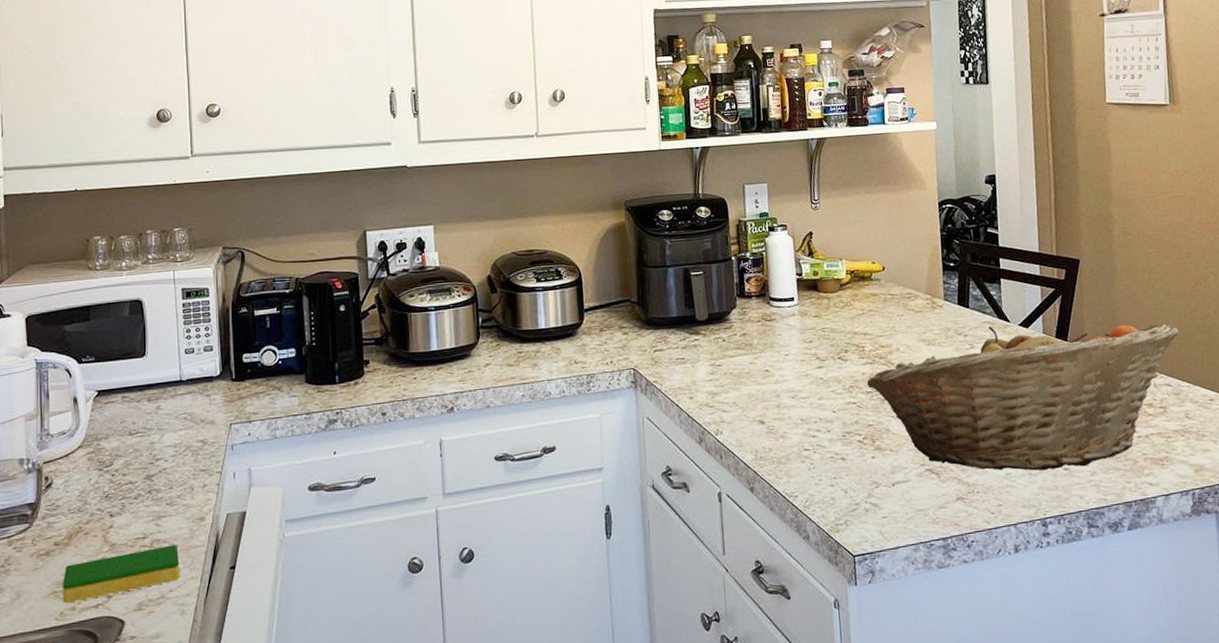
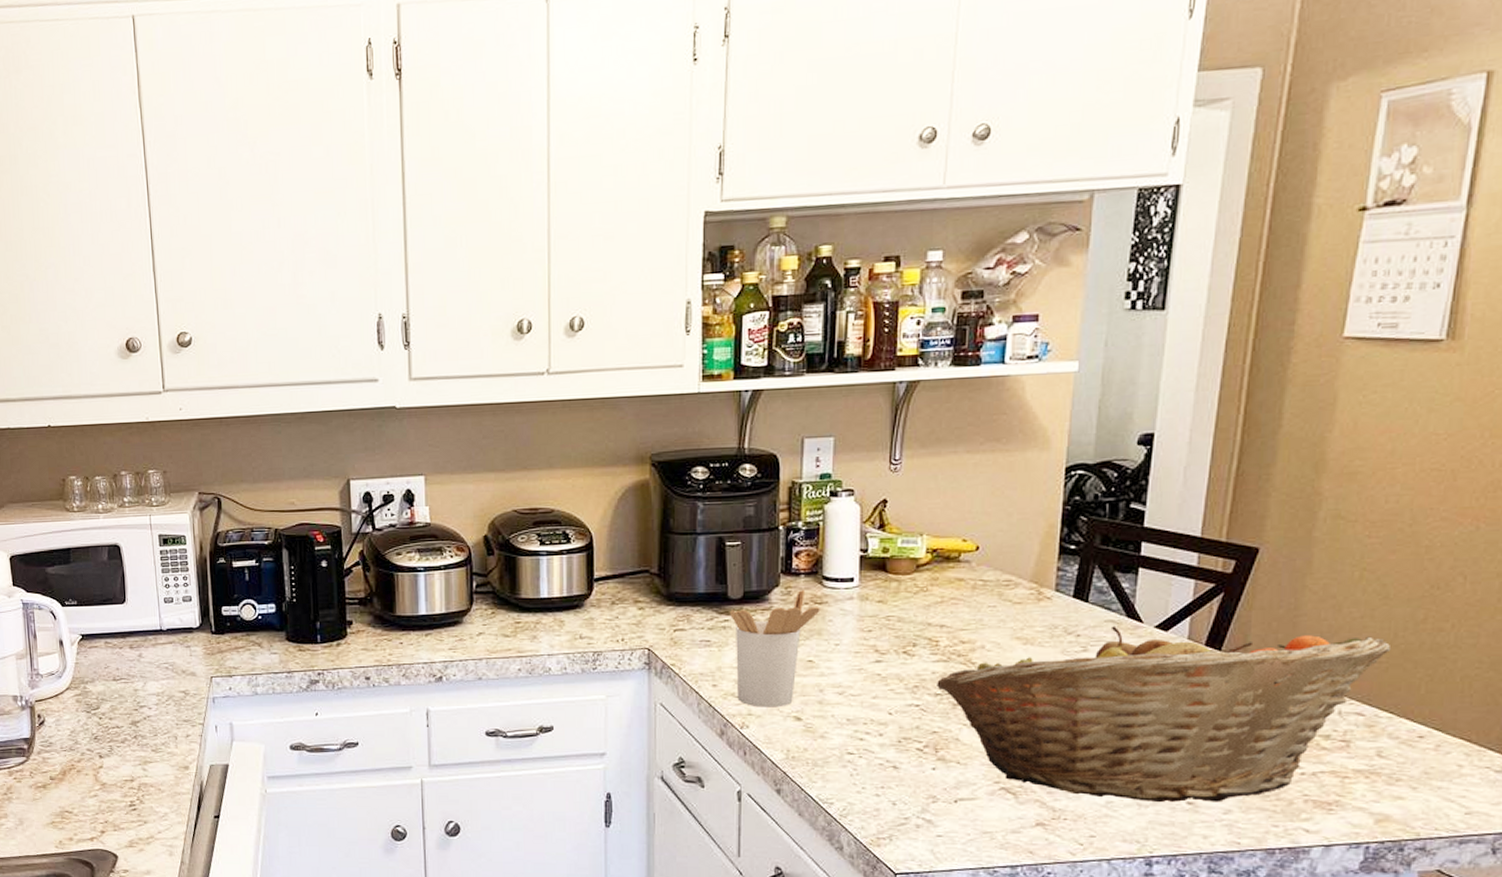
dish sponge: present [63,545,180,604] -> none [60,790,167,834]
utensil holder: none [699,309,771,415] -> present [730,589,820,708]

